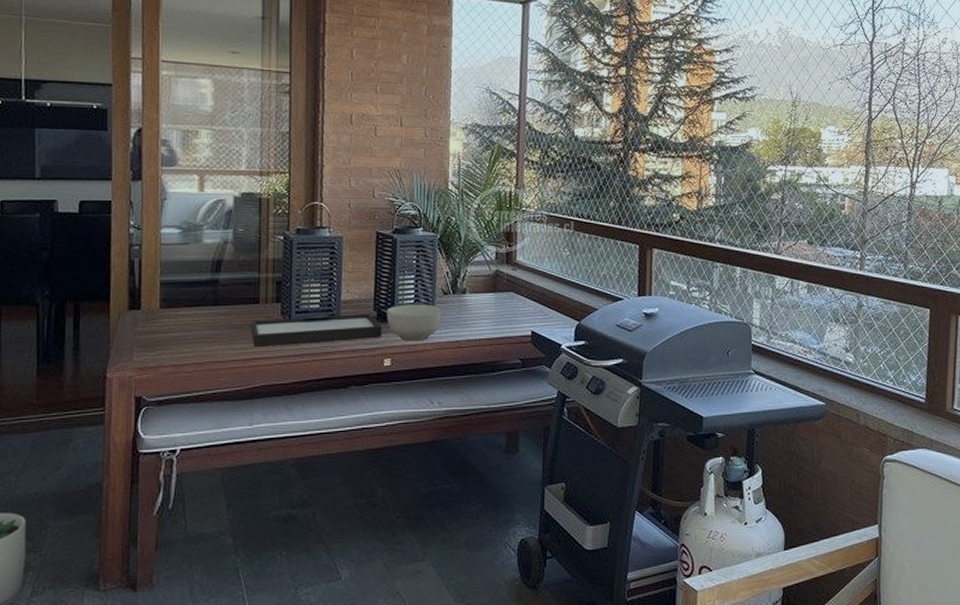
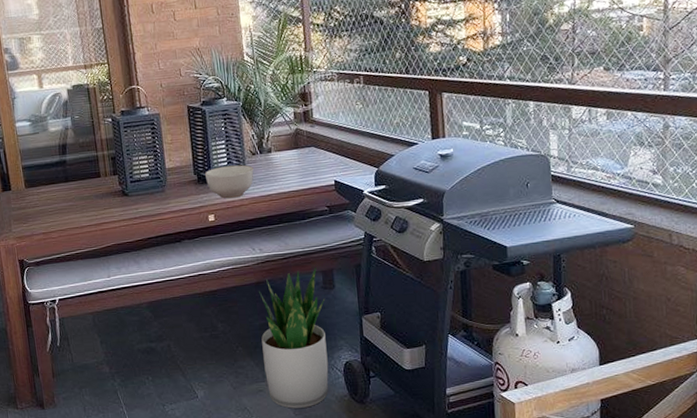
tray: present [251,314,382,347] -> none [96,178,204,213]
planter: none [426,428,505,594] -> present [259,268,329,409]

